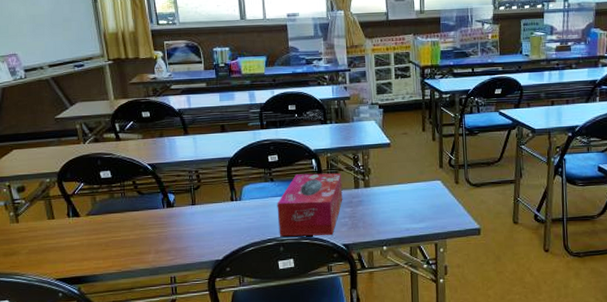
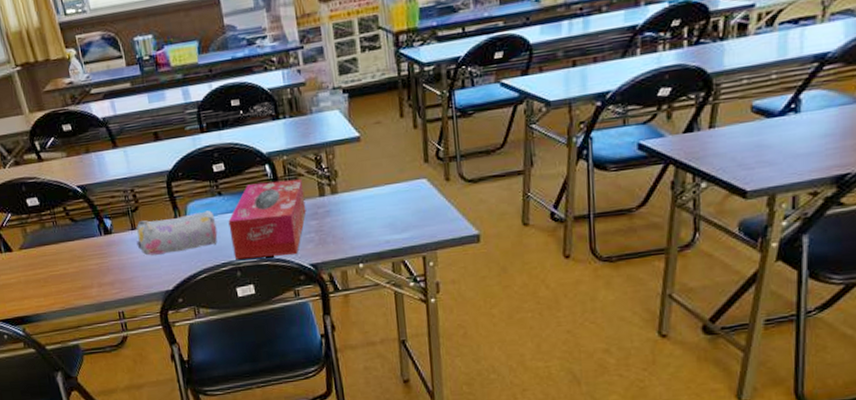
pencil case: none [195,193,267,228] -> present [136,210,218,256]

